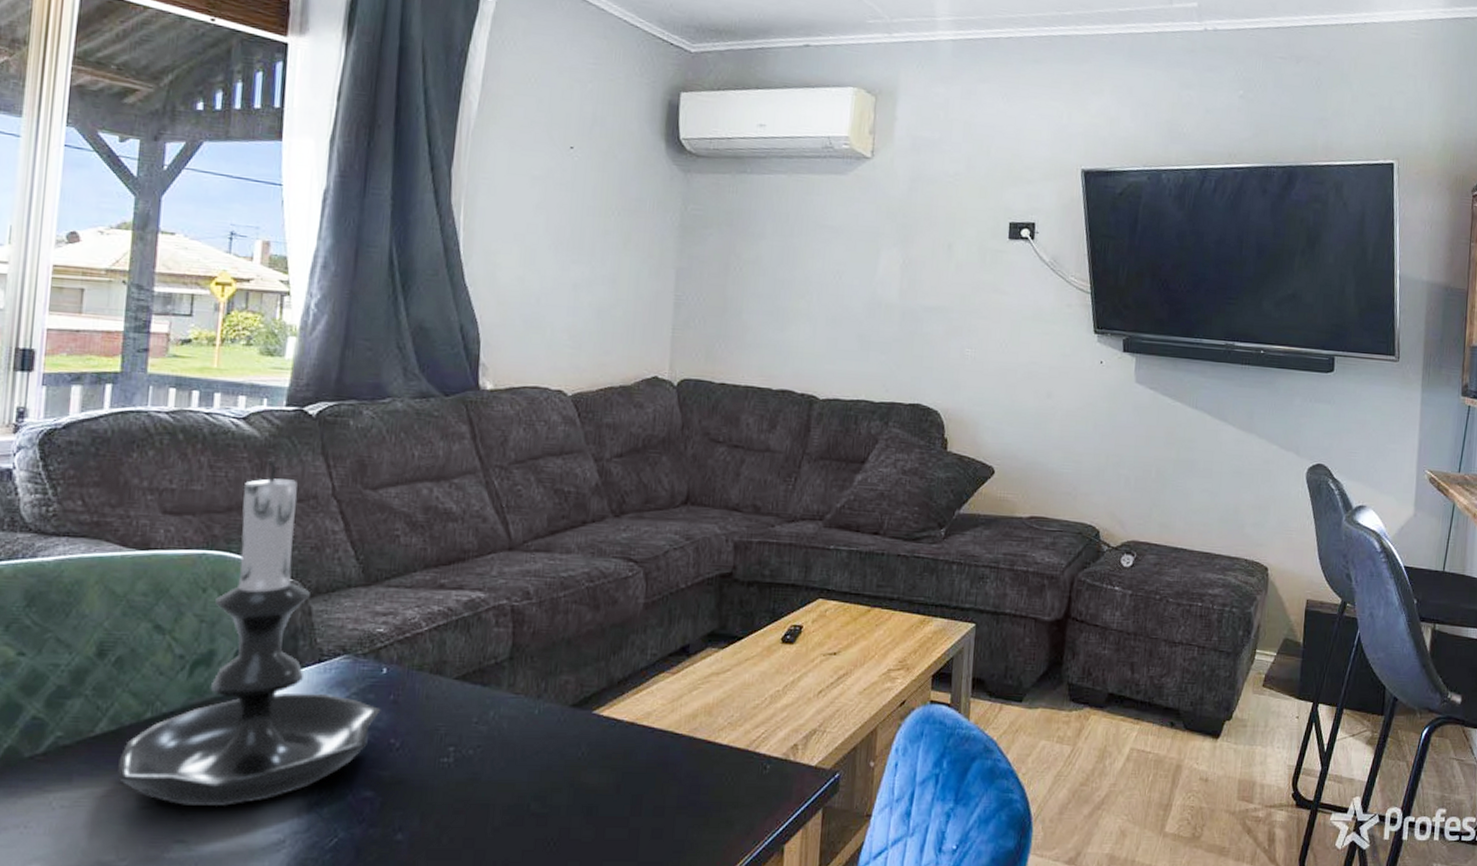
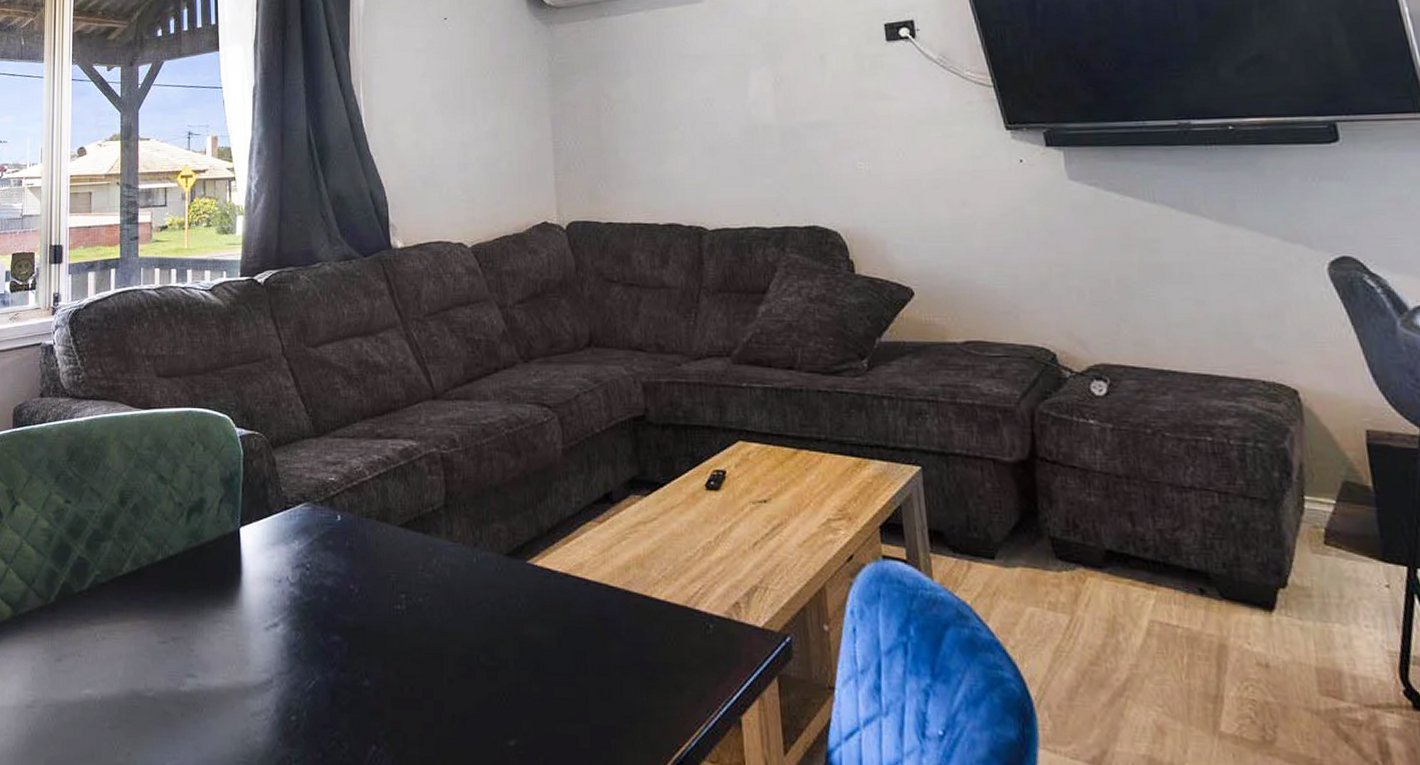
candle holder: present [117,459,381,807] -> none [141,324,340,645]

